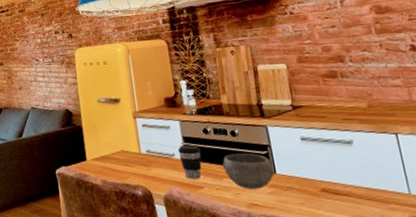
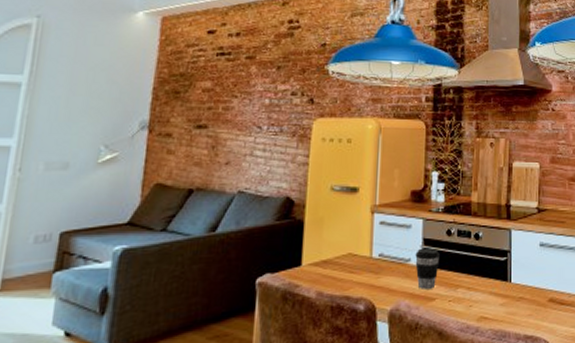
bowl: present [222,153,275,189] -> none [459,259,510,300]

